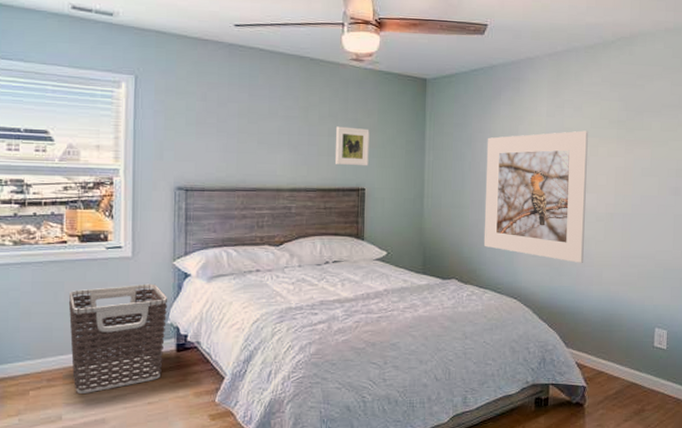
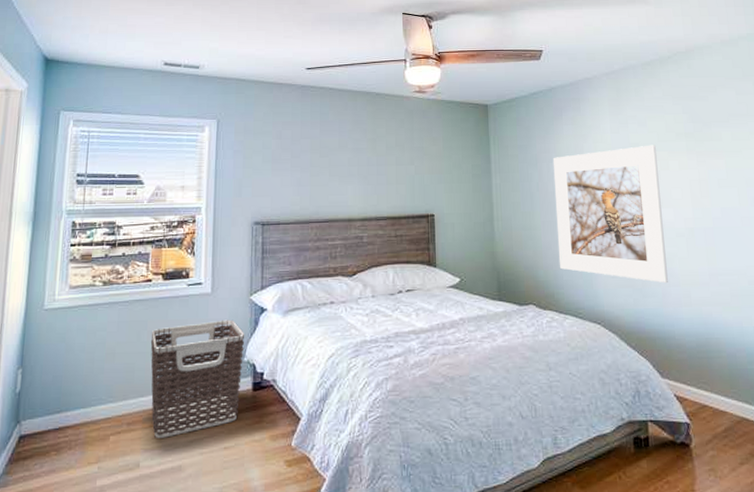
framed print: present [336,126,370,166] -> none [404,155,437,193]

